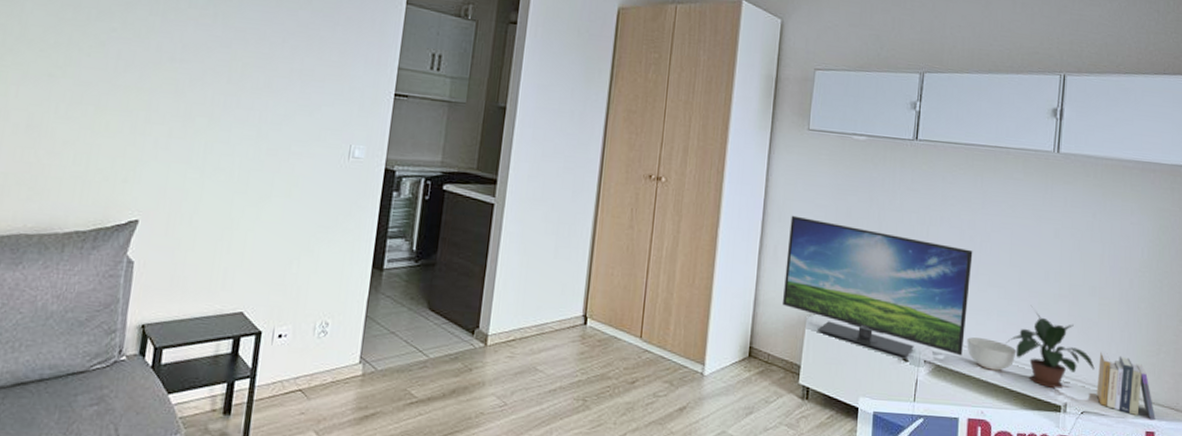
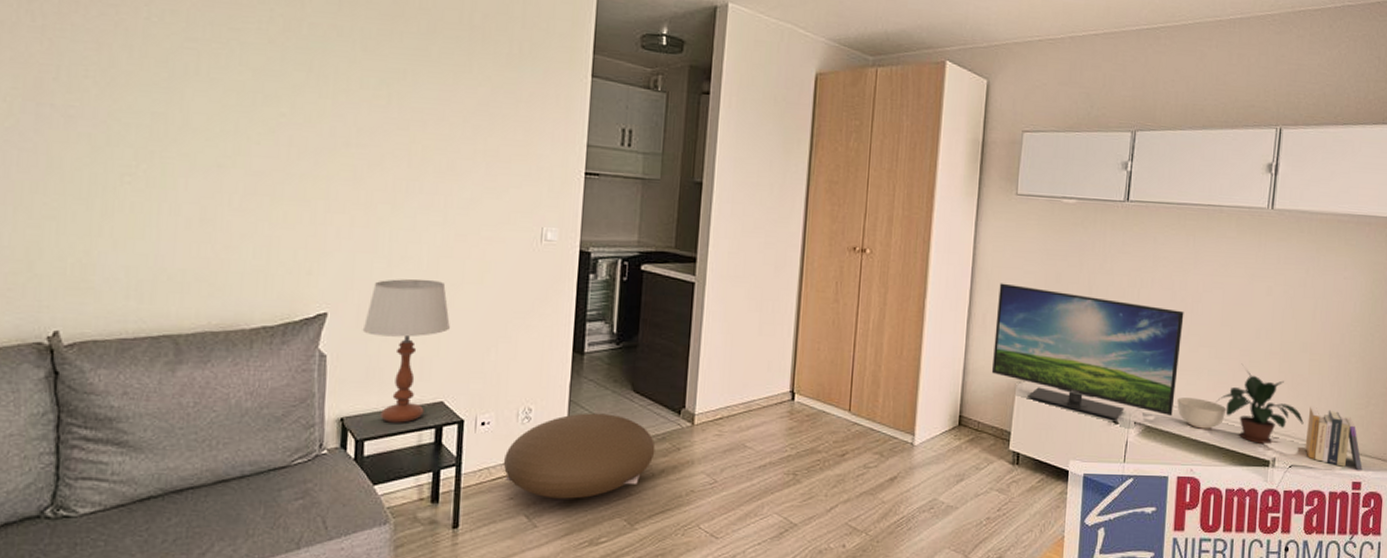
table lamp: none [170,189,256,333] -> present [362,278,450,423]
pouf: none [296,329,448,417] -> present [503,413,656,499]

